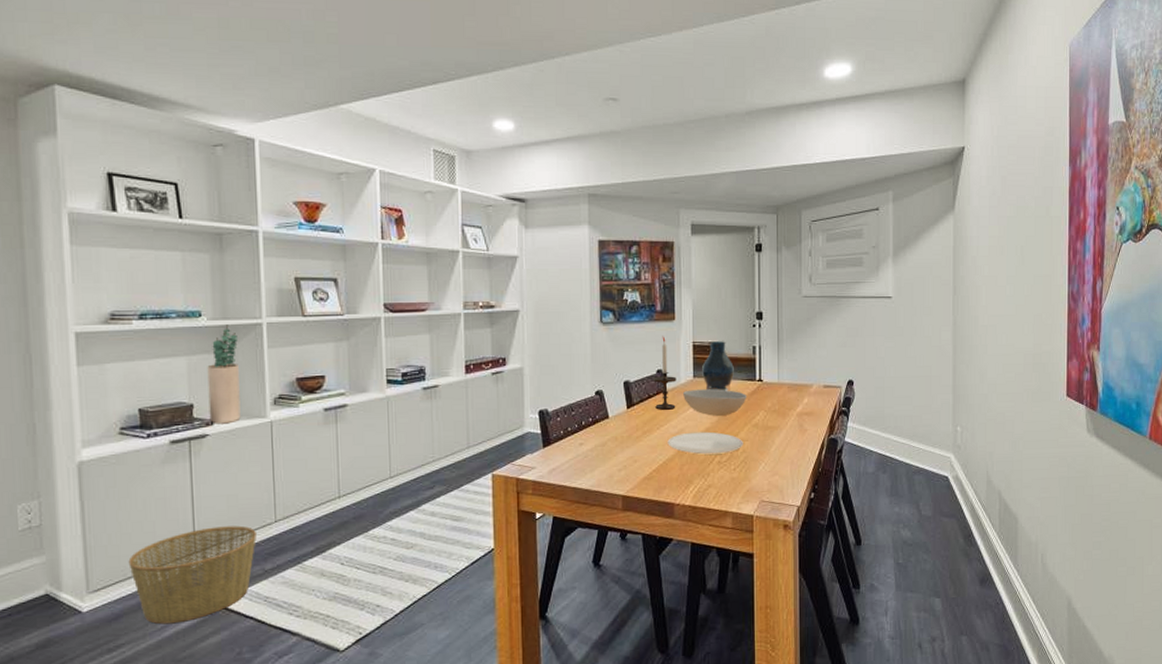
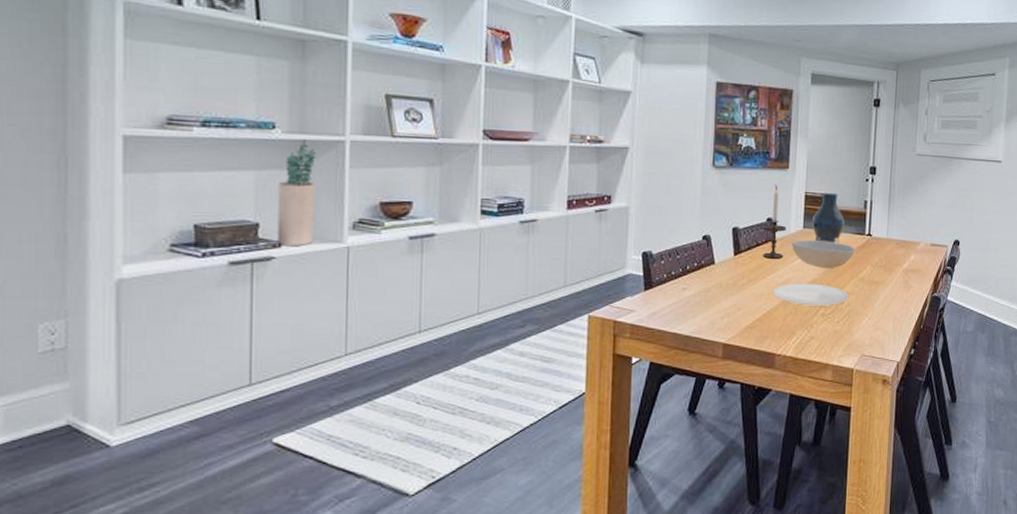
basket: present [128,525,257,625] -> none [170,358,323,462]

